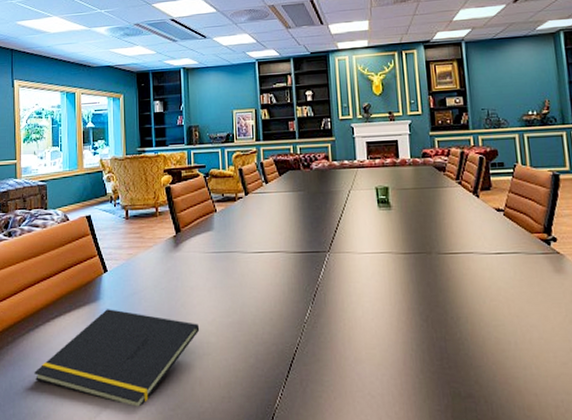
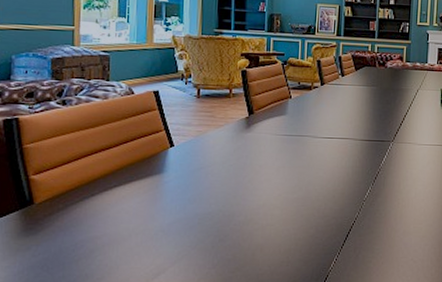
notepad: present [34,309,200,407] -> none [88,181,265,270]

